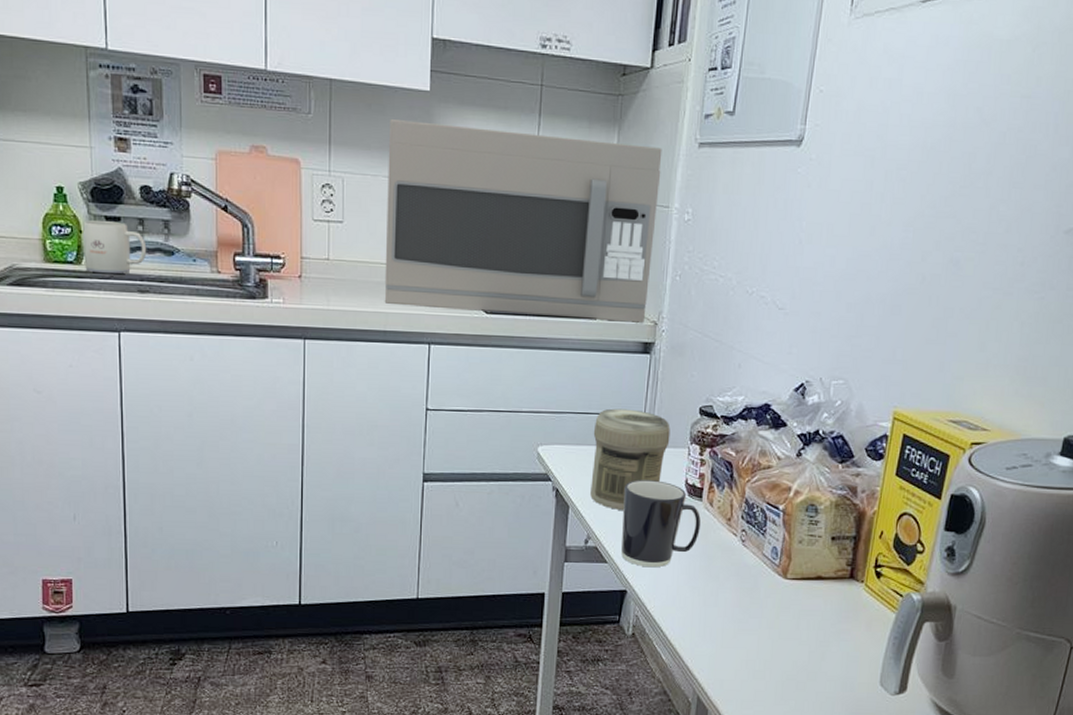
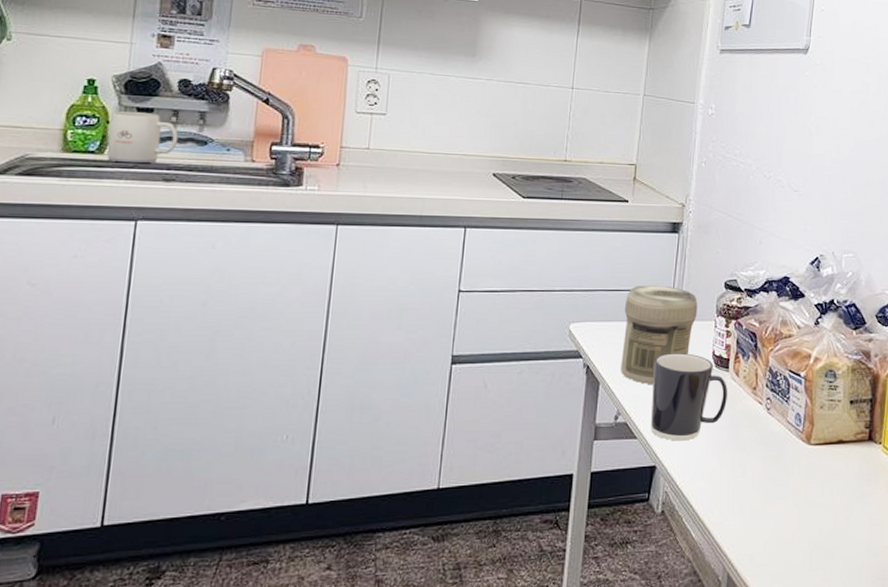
microwave: present [384,119,662,323] -> none [422,24,688,205]

